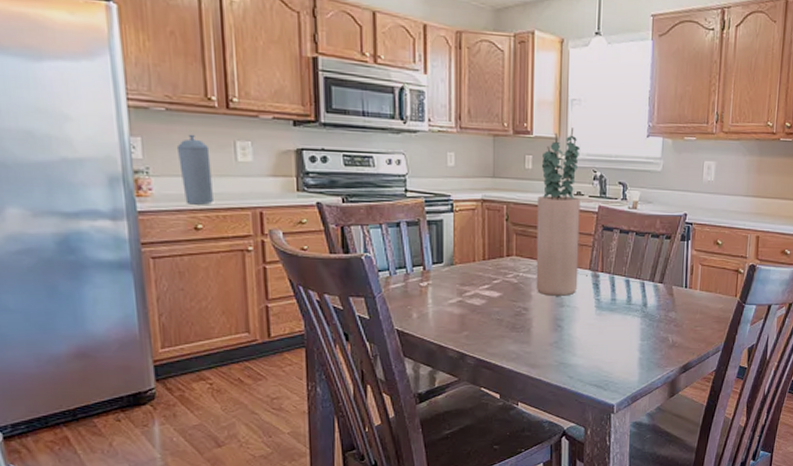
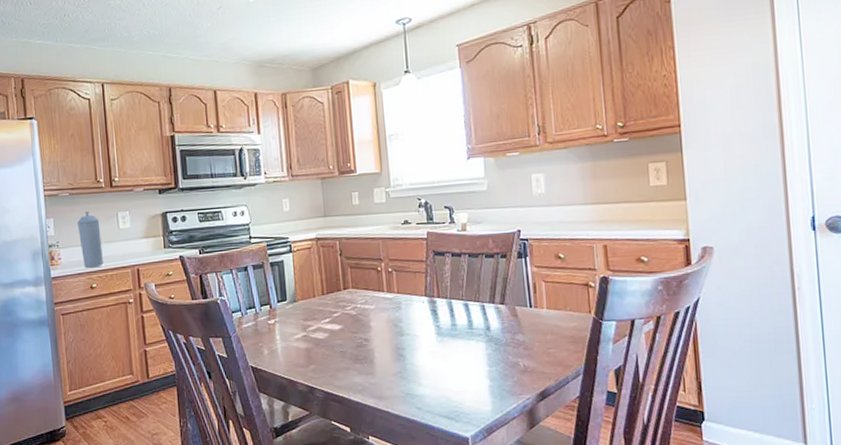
vase: present [536,128,581,296] -> none [367,161,416,325]

